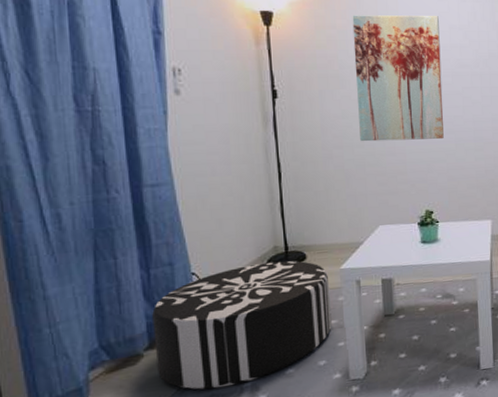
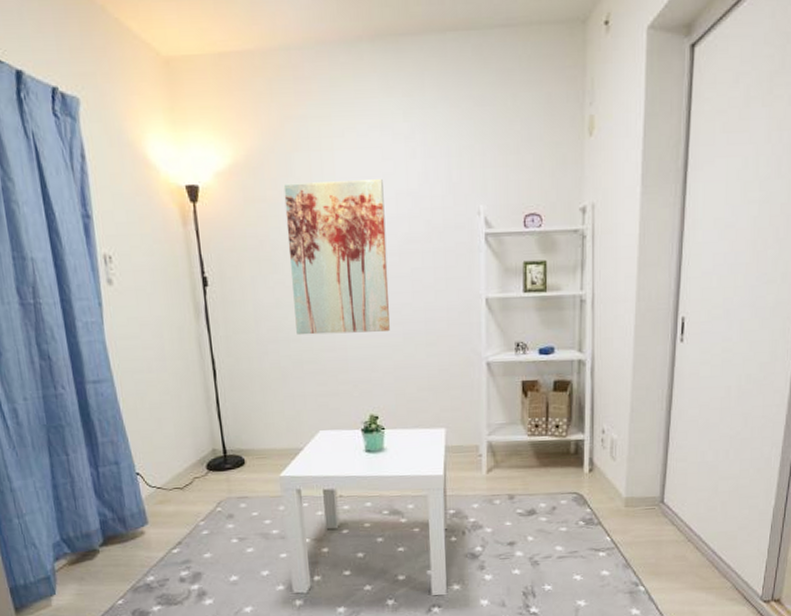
pouf: present [152,261,332,390] -> none [103,465,274,589]

